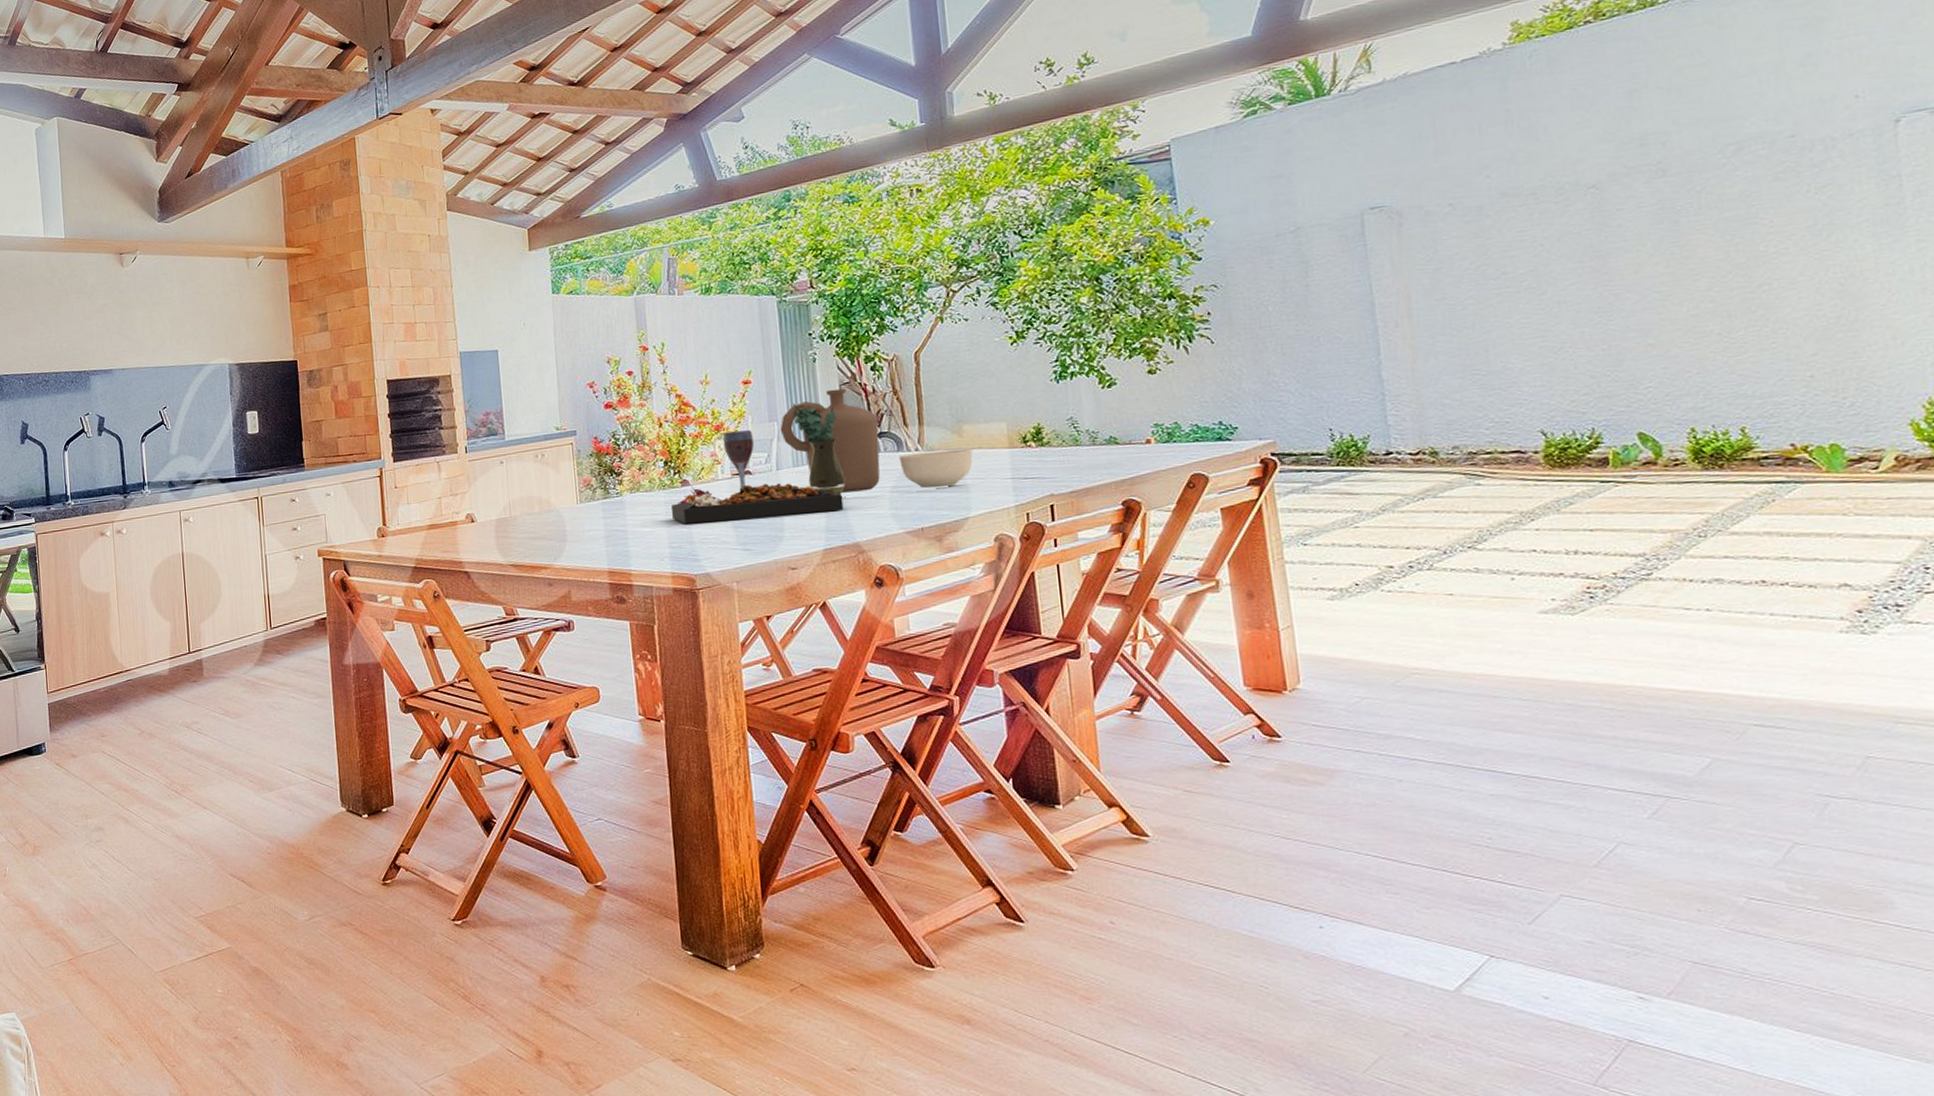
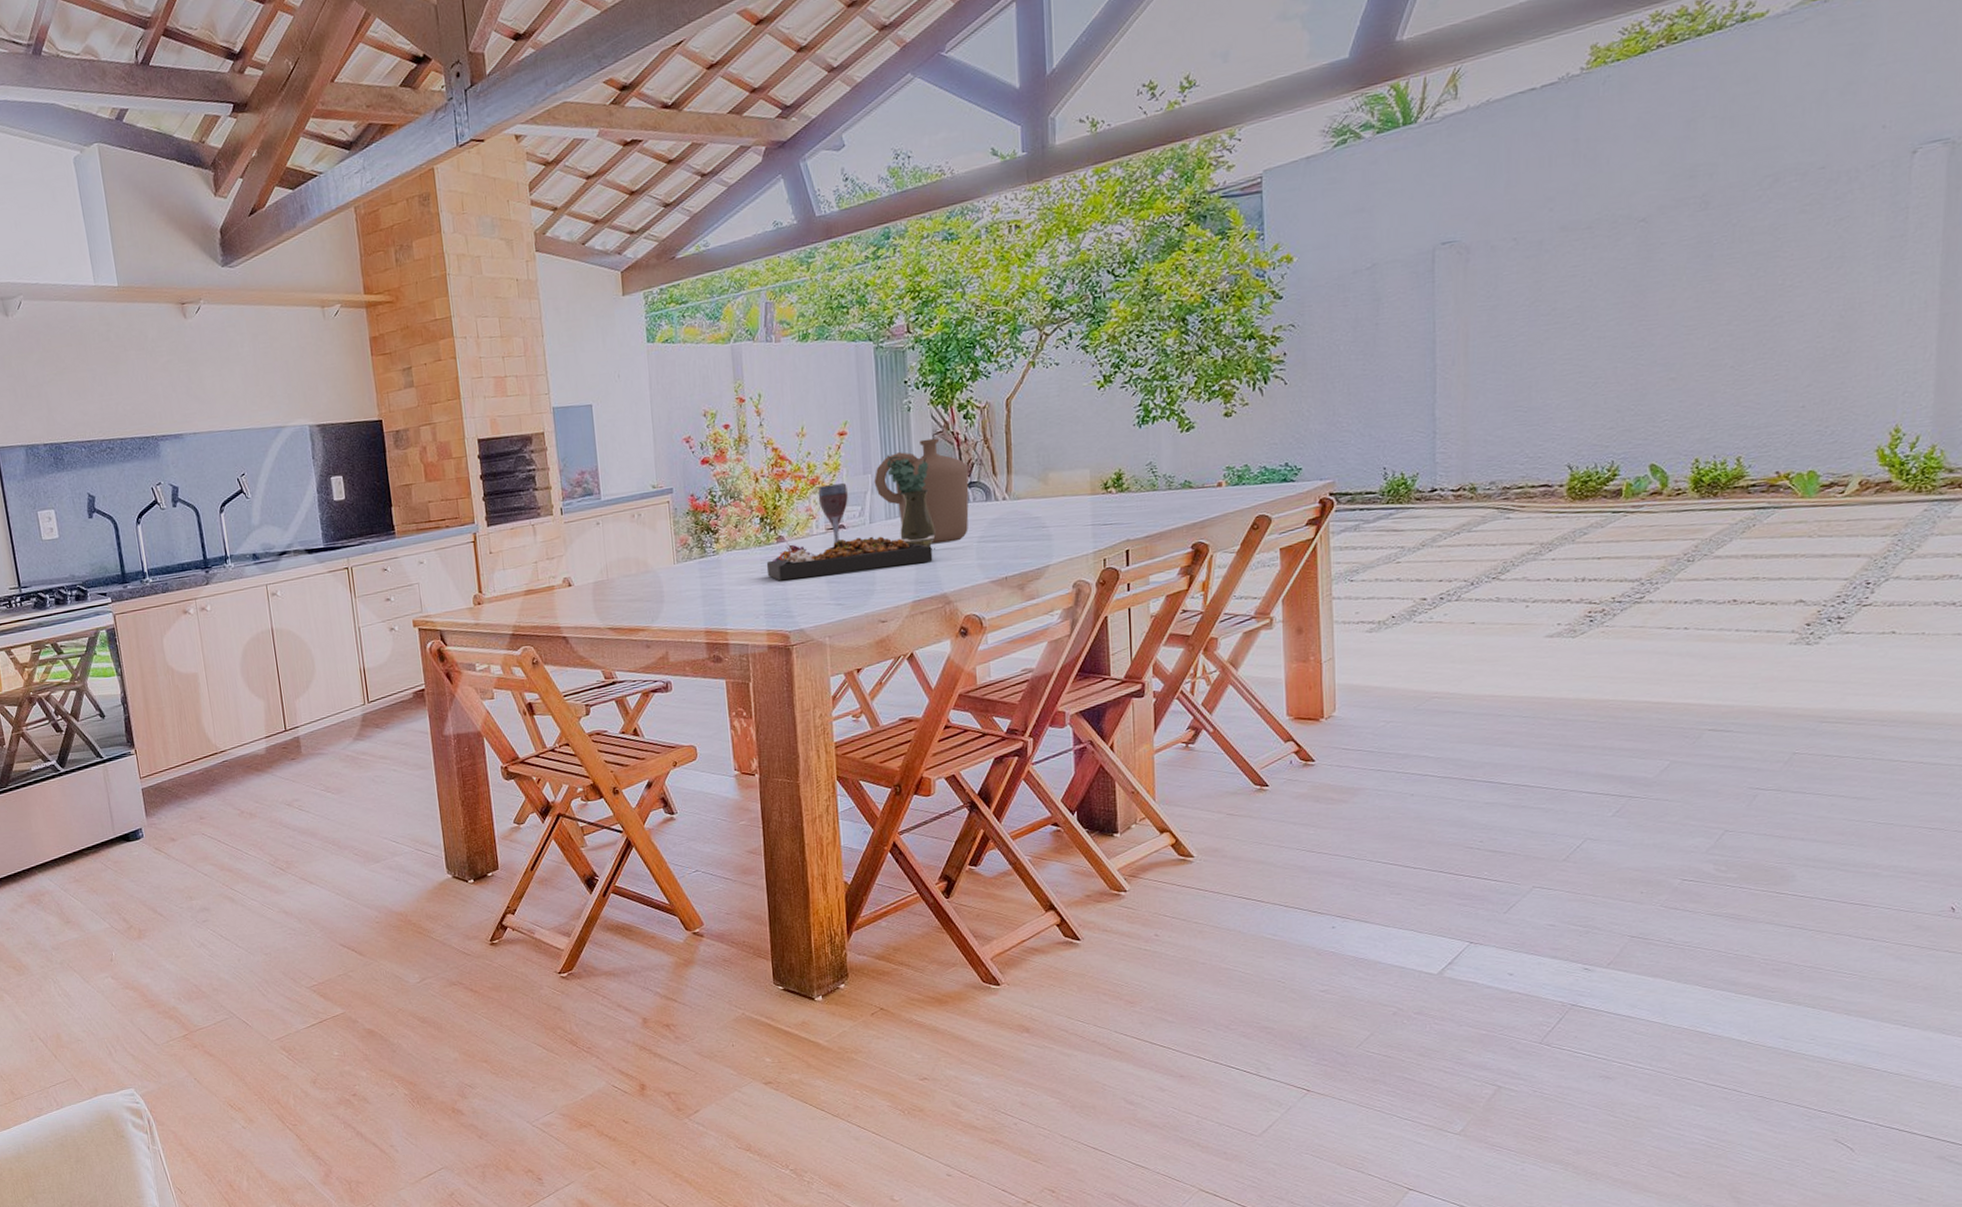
bowl: present [899,449,973,489] -> none [987,496,1057,538]

